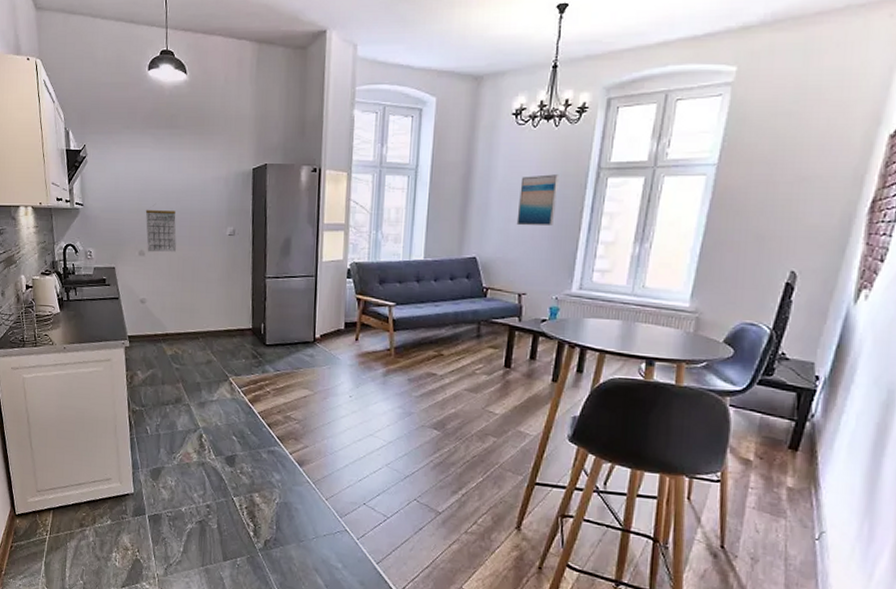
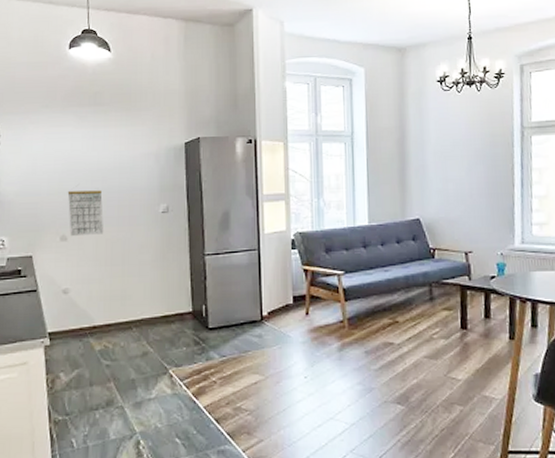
wall art: present [516,174,559,226] -> none [453,135,489,185]

